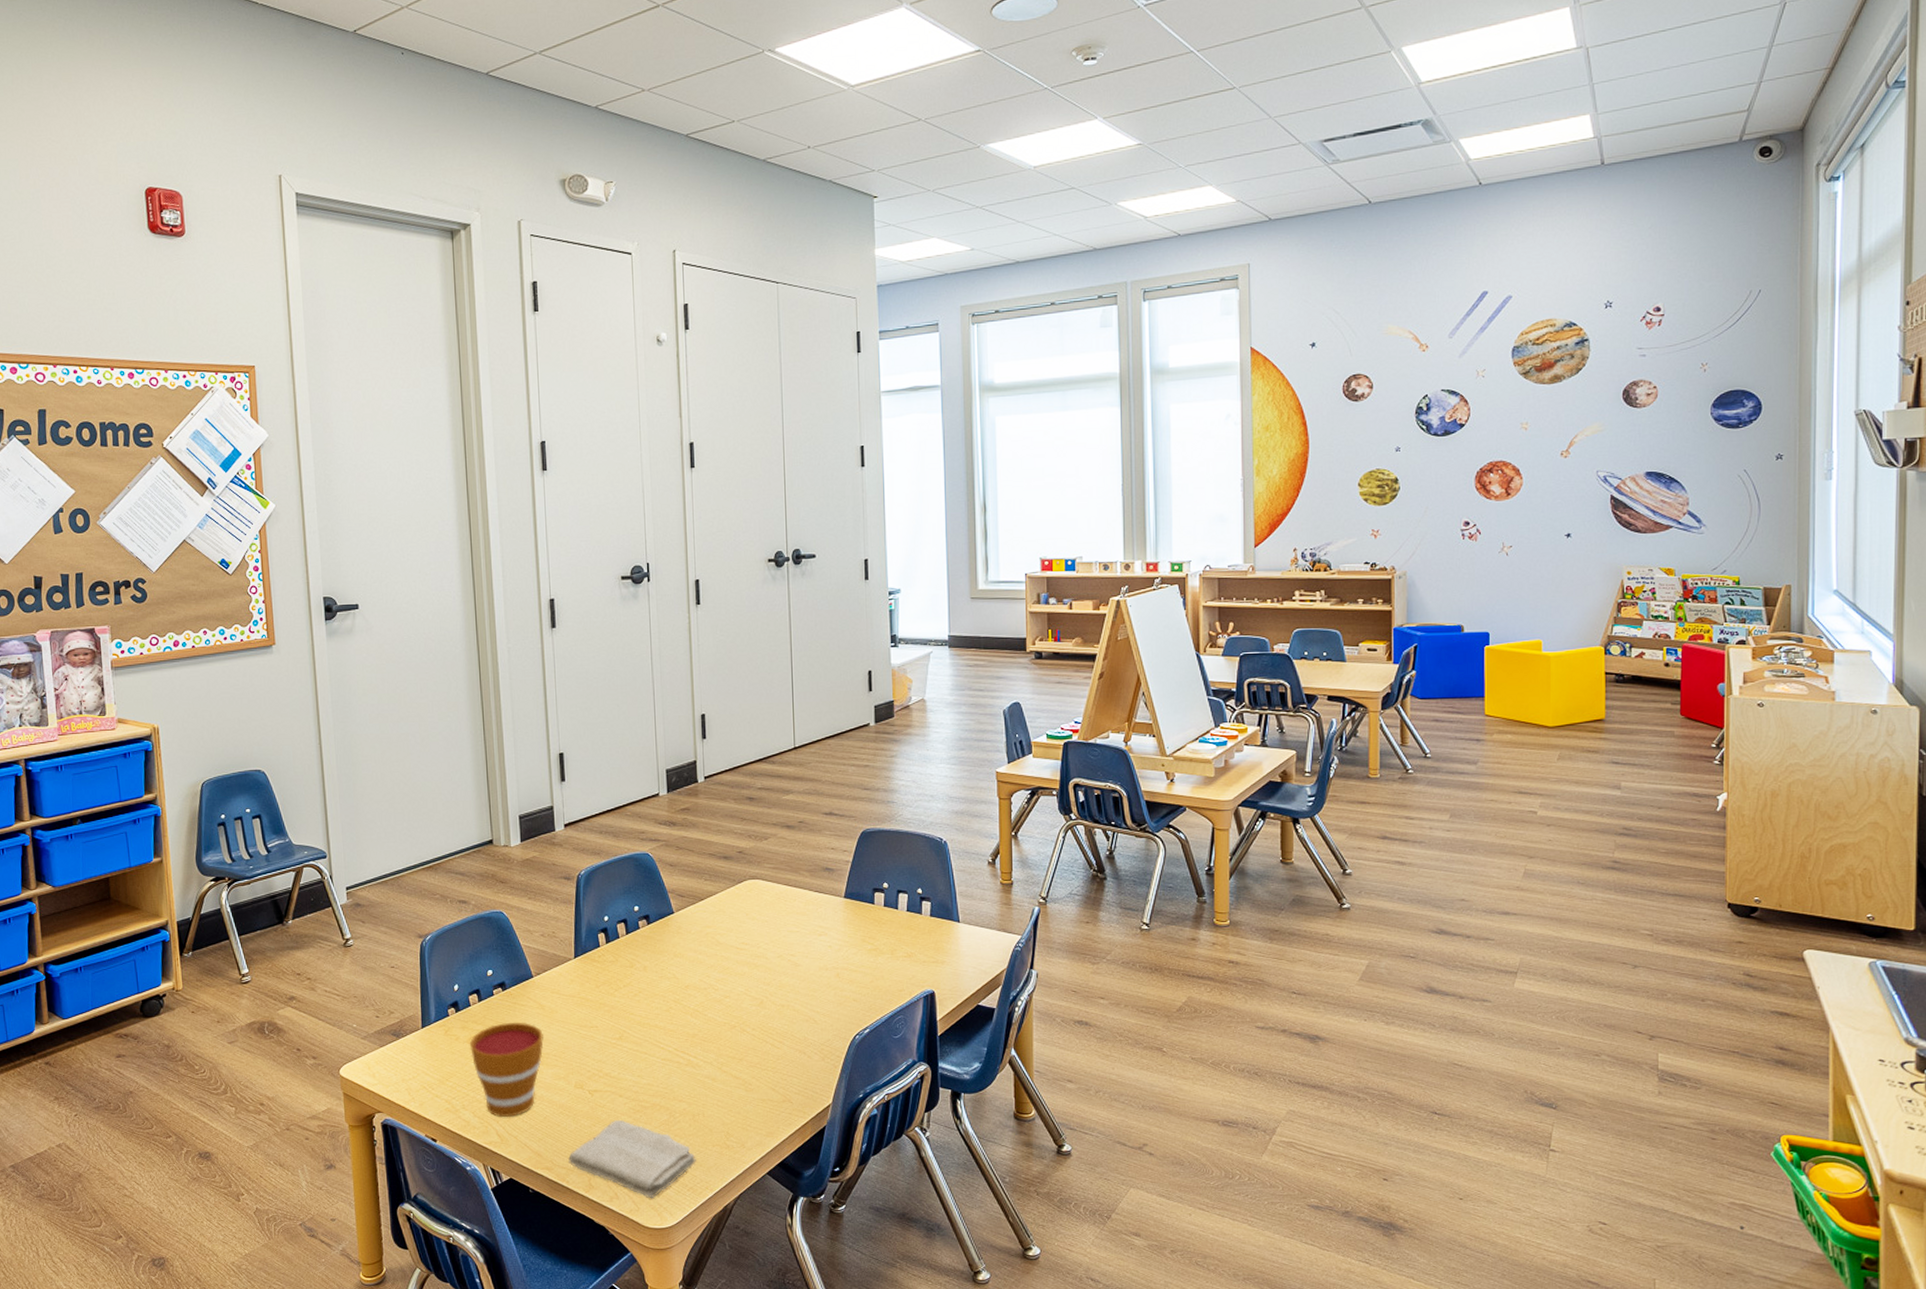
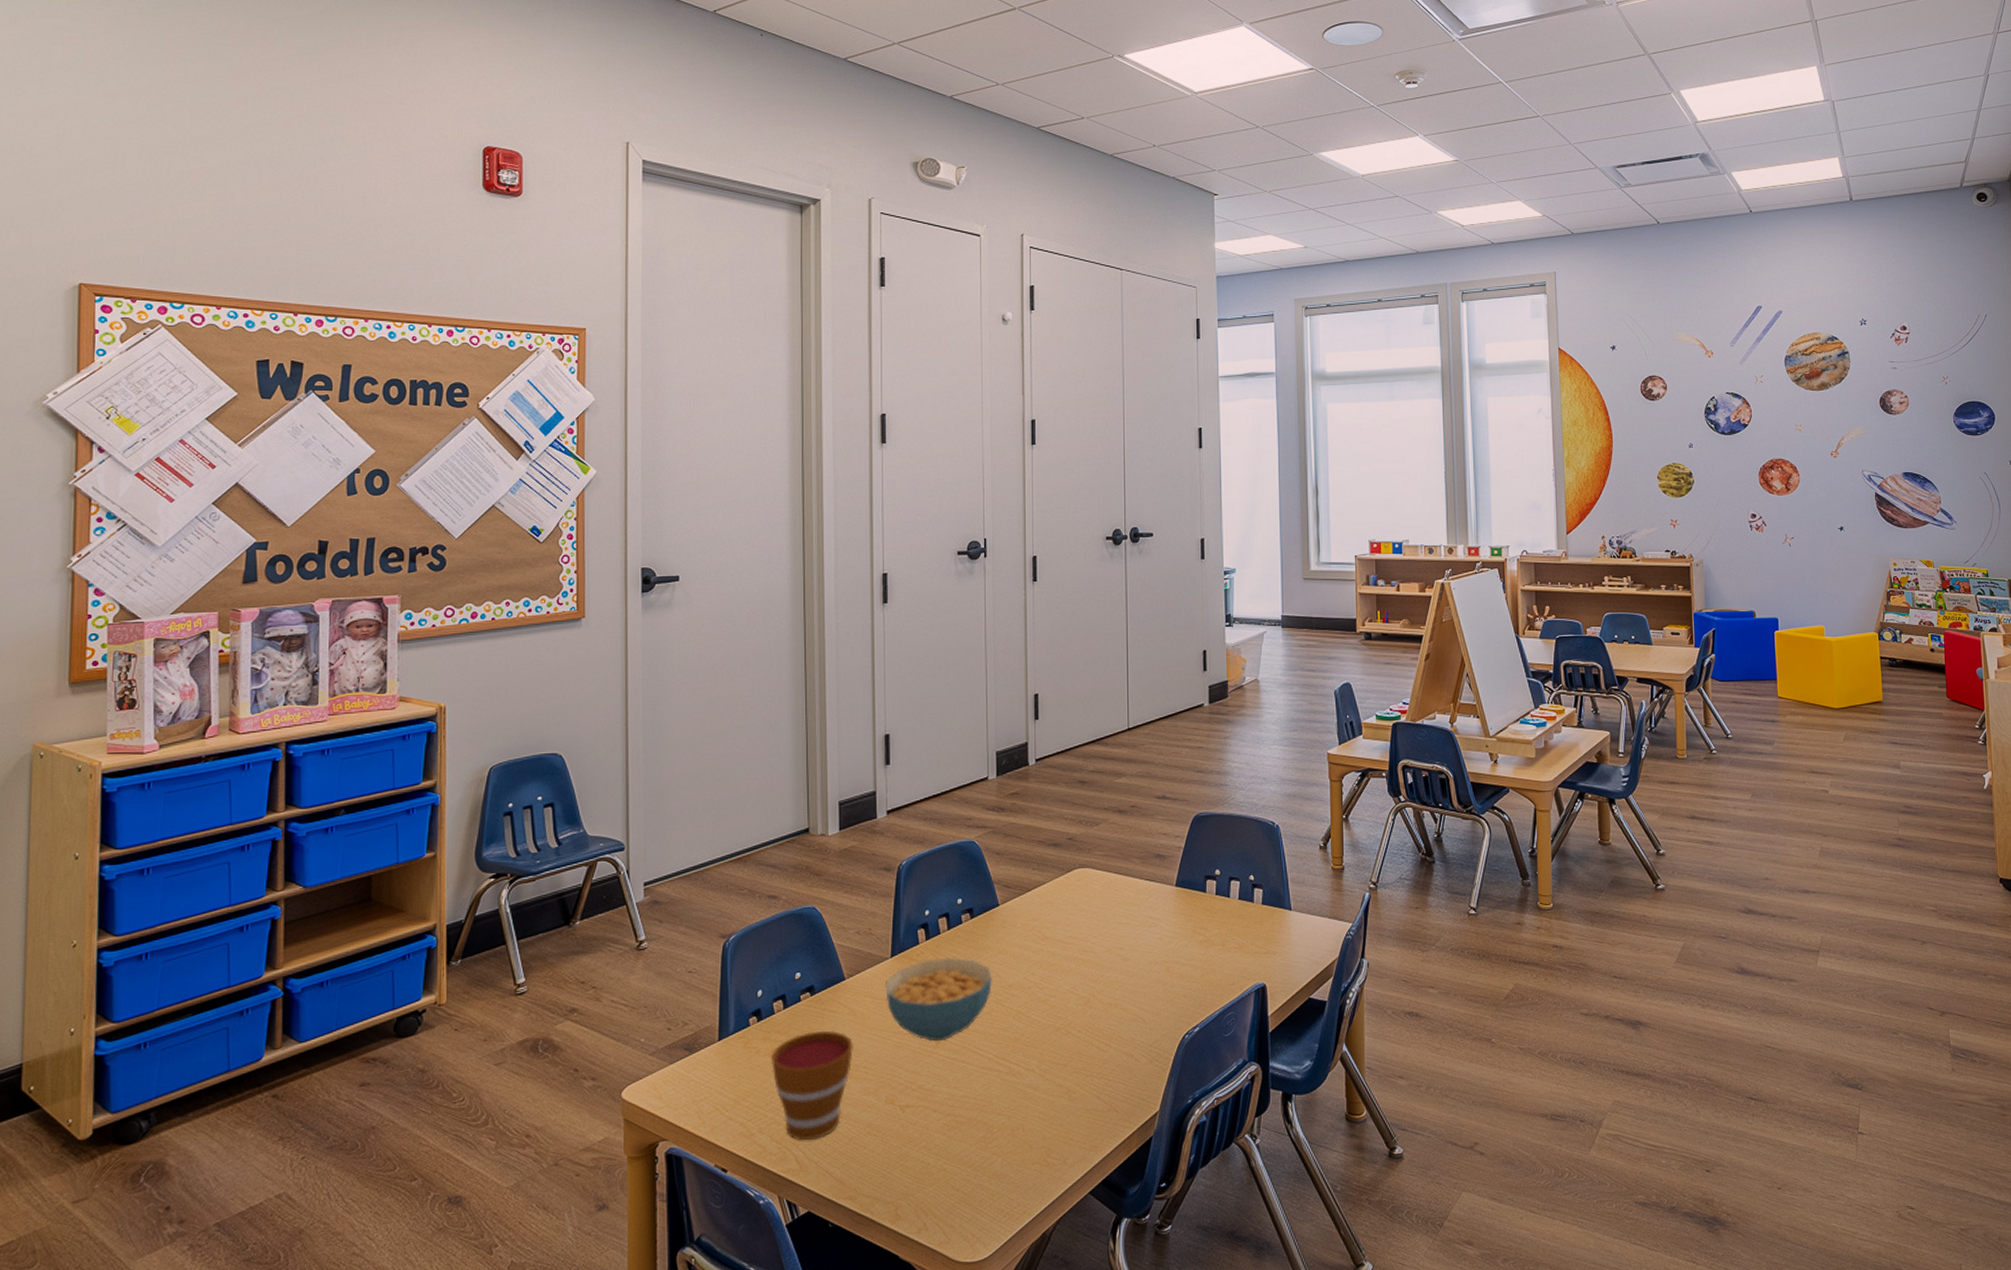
washcloth: present [568,1120,696,1199] -> none [874,1139,1014,1228]
cereal bowl: none [570,959,671,1035] -> present [886,957,993,1042]

